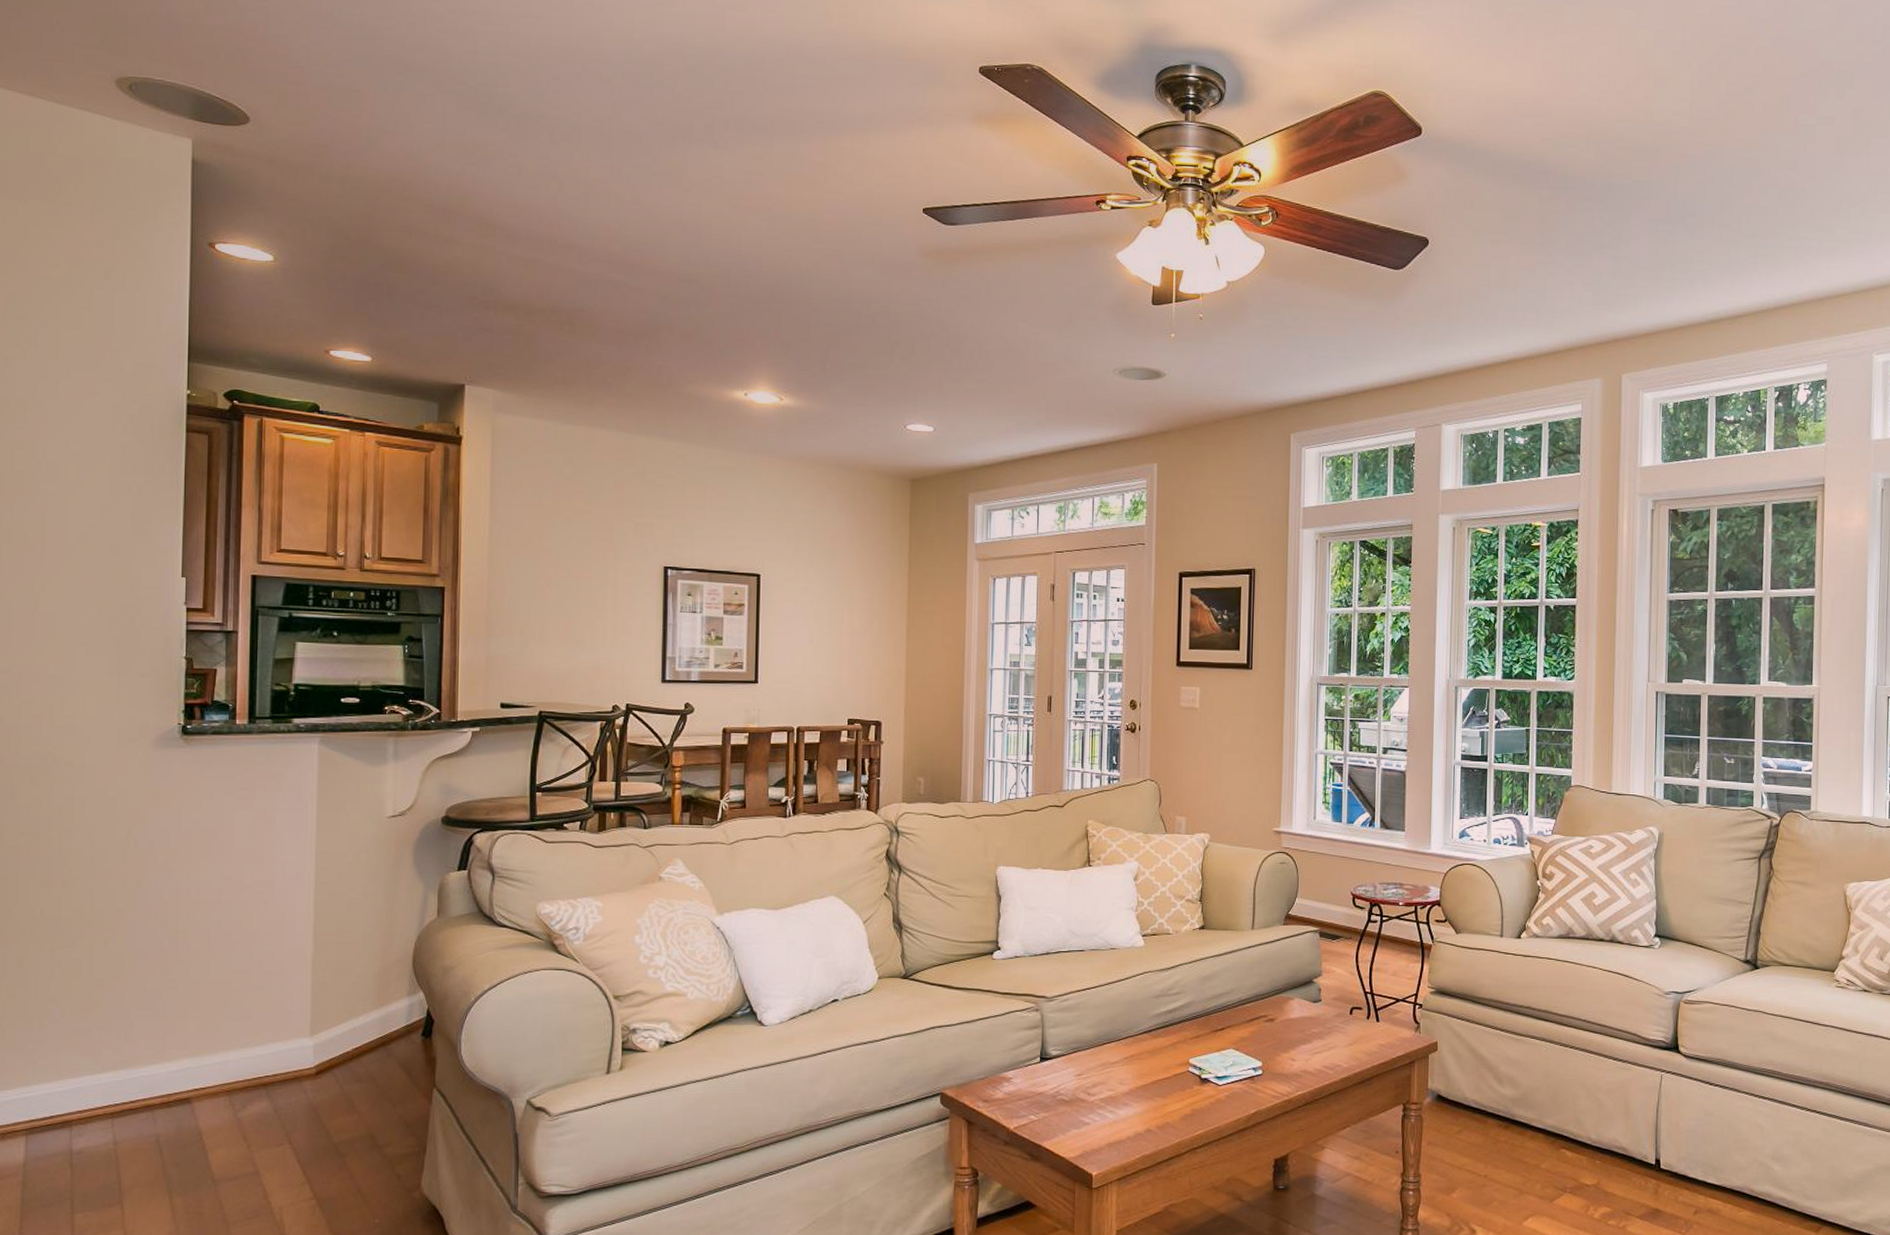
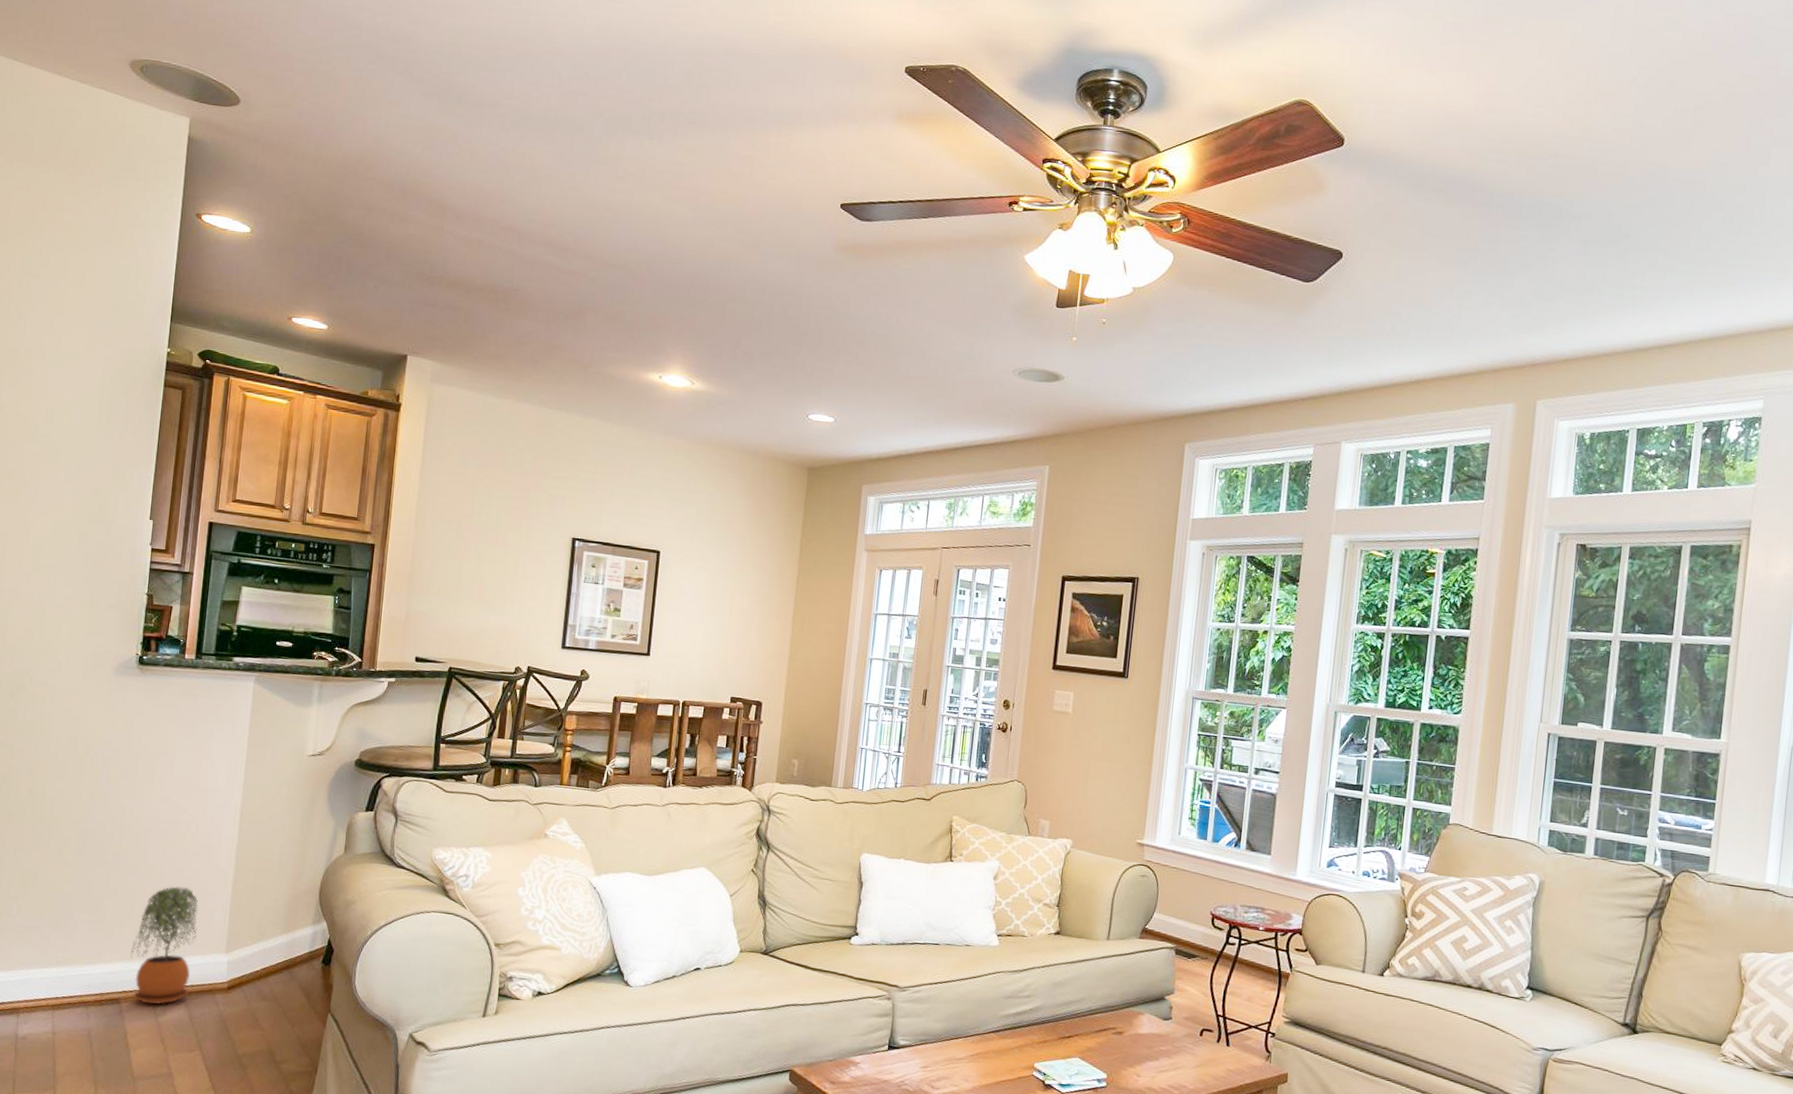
potted plant: none [199,970,275,1100] -> present [130,886,199,1005]

